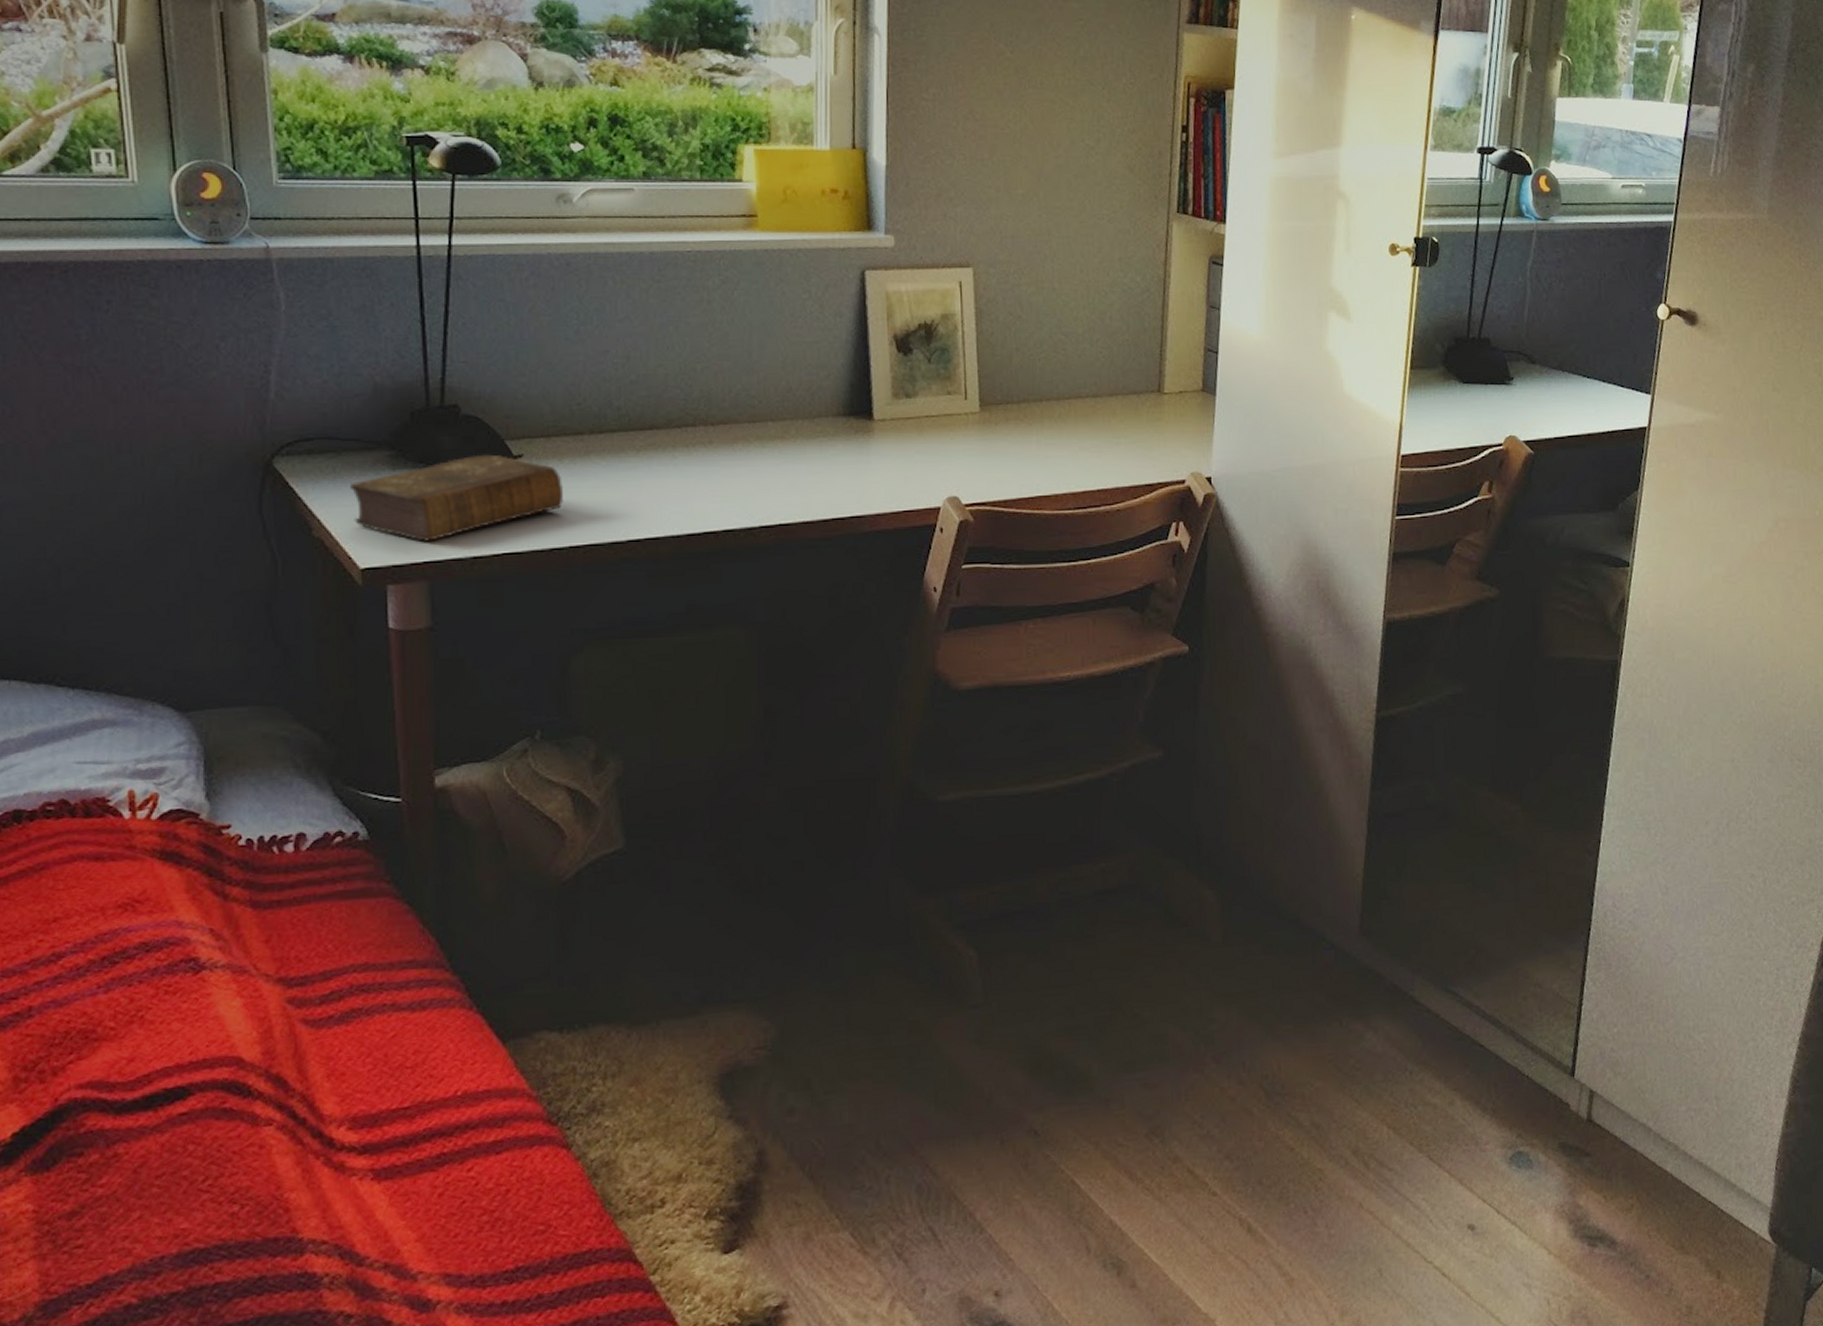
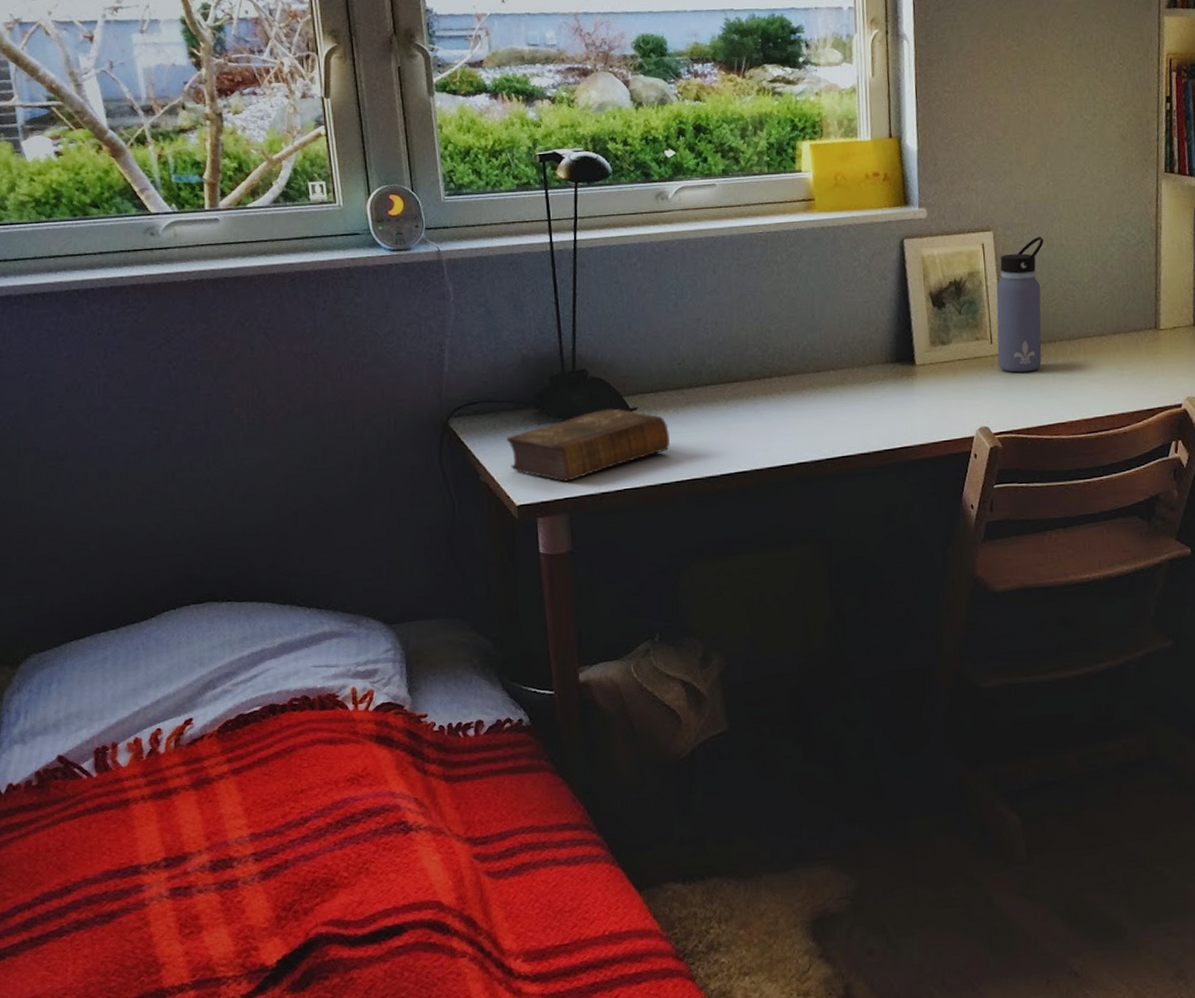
water bottle: none [972,278,1033,435] -> present [996,237,1044,373]

